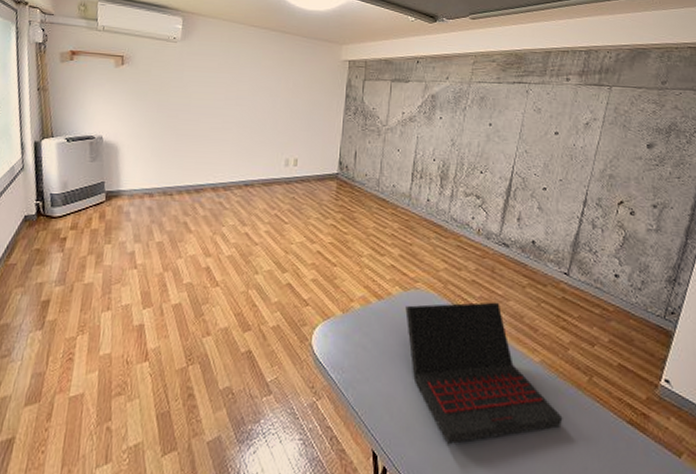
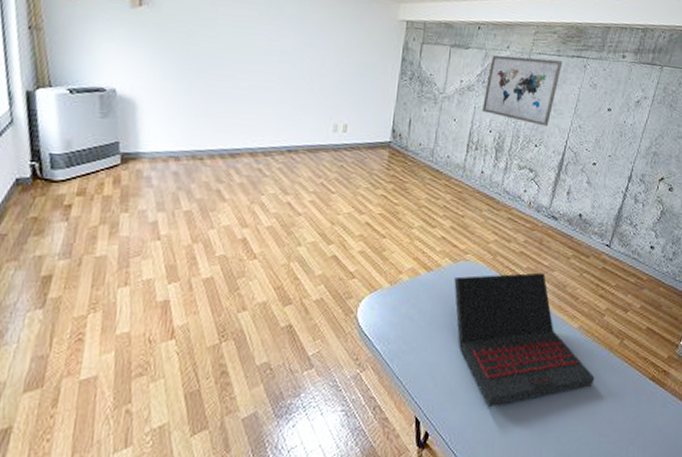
wall art: none [425,86,504,153] -> present [482,55,563,127]

